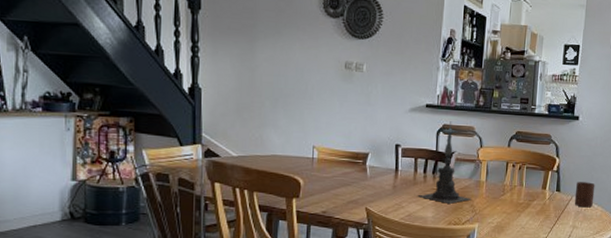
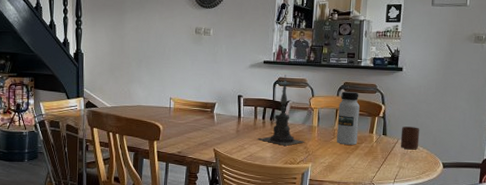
water bottle: none [506,142,532,202] -> present [337,92,360,145]

